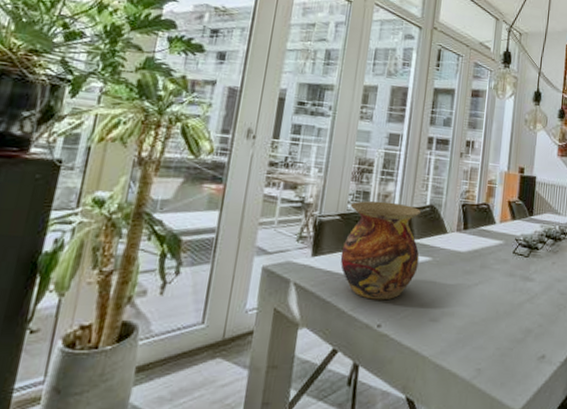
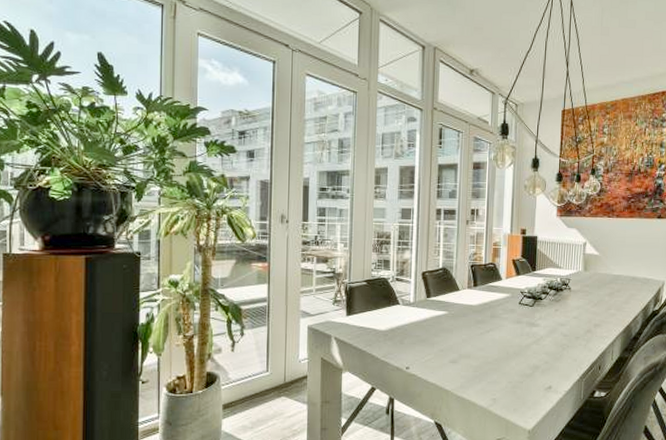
vase: present [340,200,422,300] -> none [370,267,437,348]

